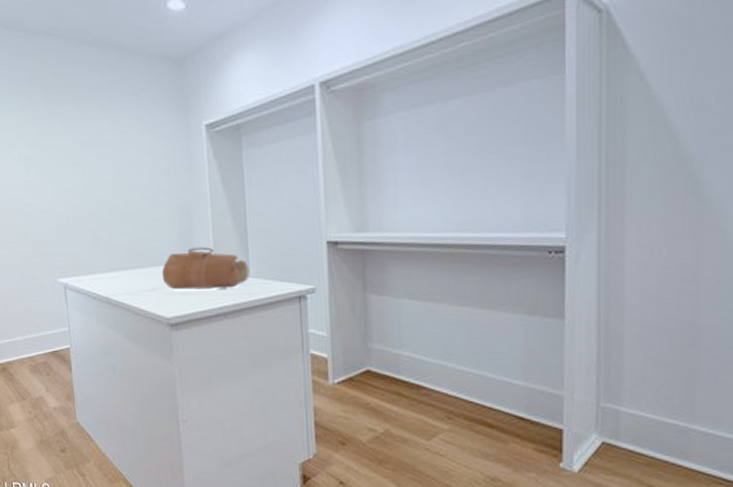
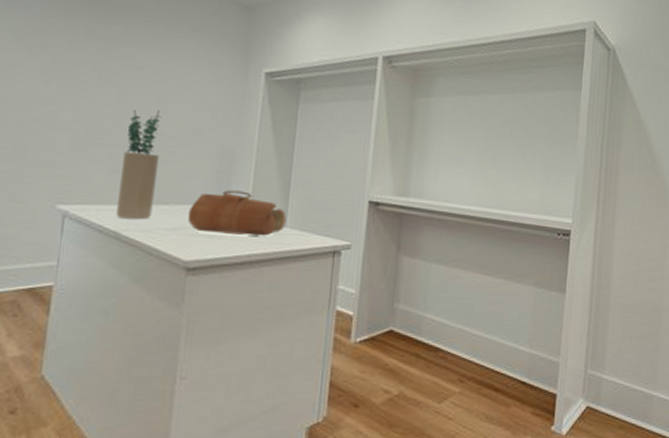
vase: none [97,180,132,285] -> present [116,109,162,220]

